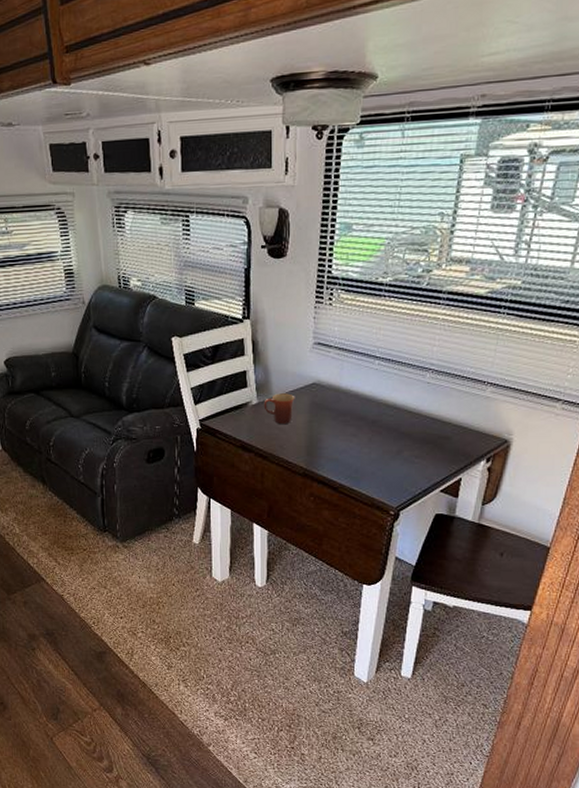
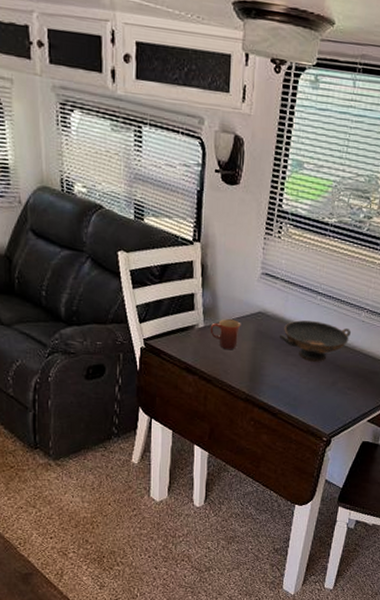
decorative bowl: none [335,387,415,430] -> present [279,320,351,362]

